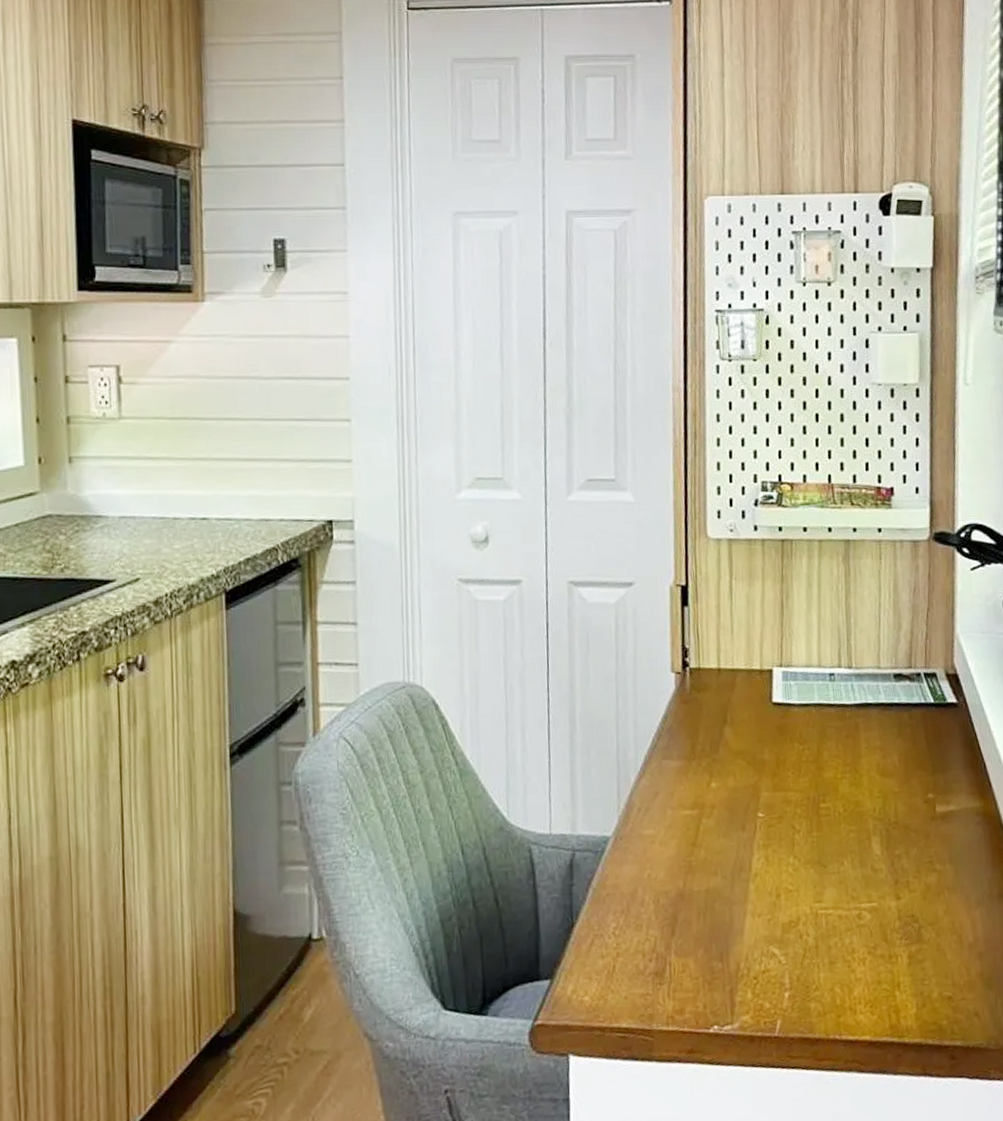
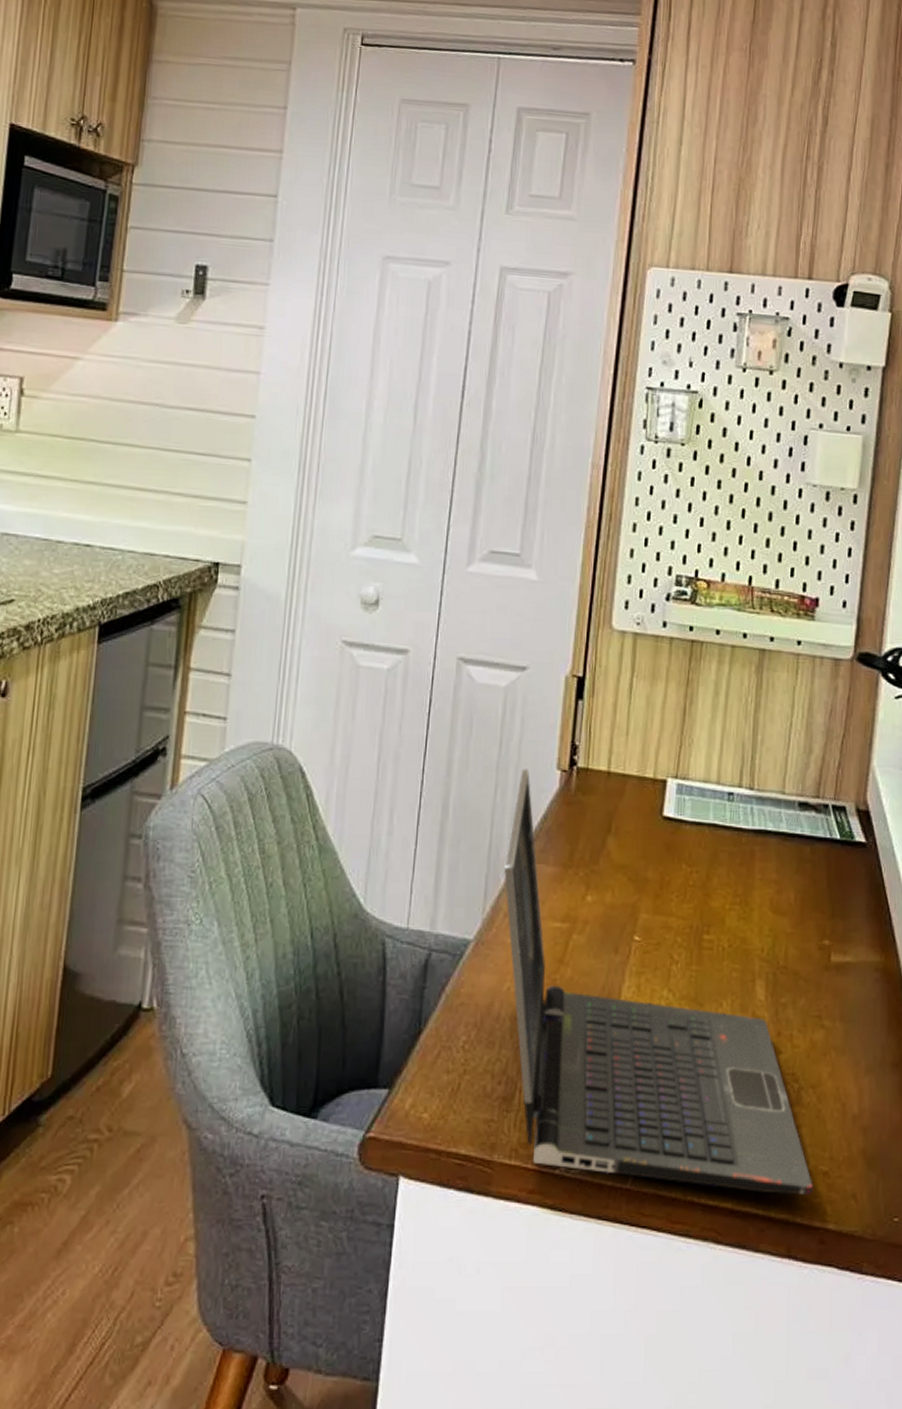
laptop computer: none [633,675,940,1027] -> present [504,769,813,1196]

